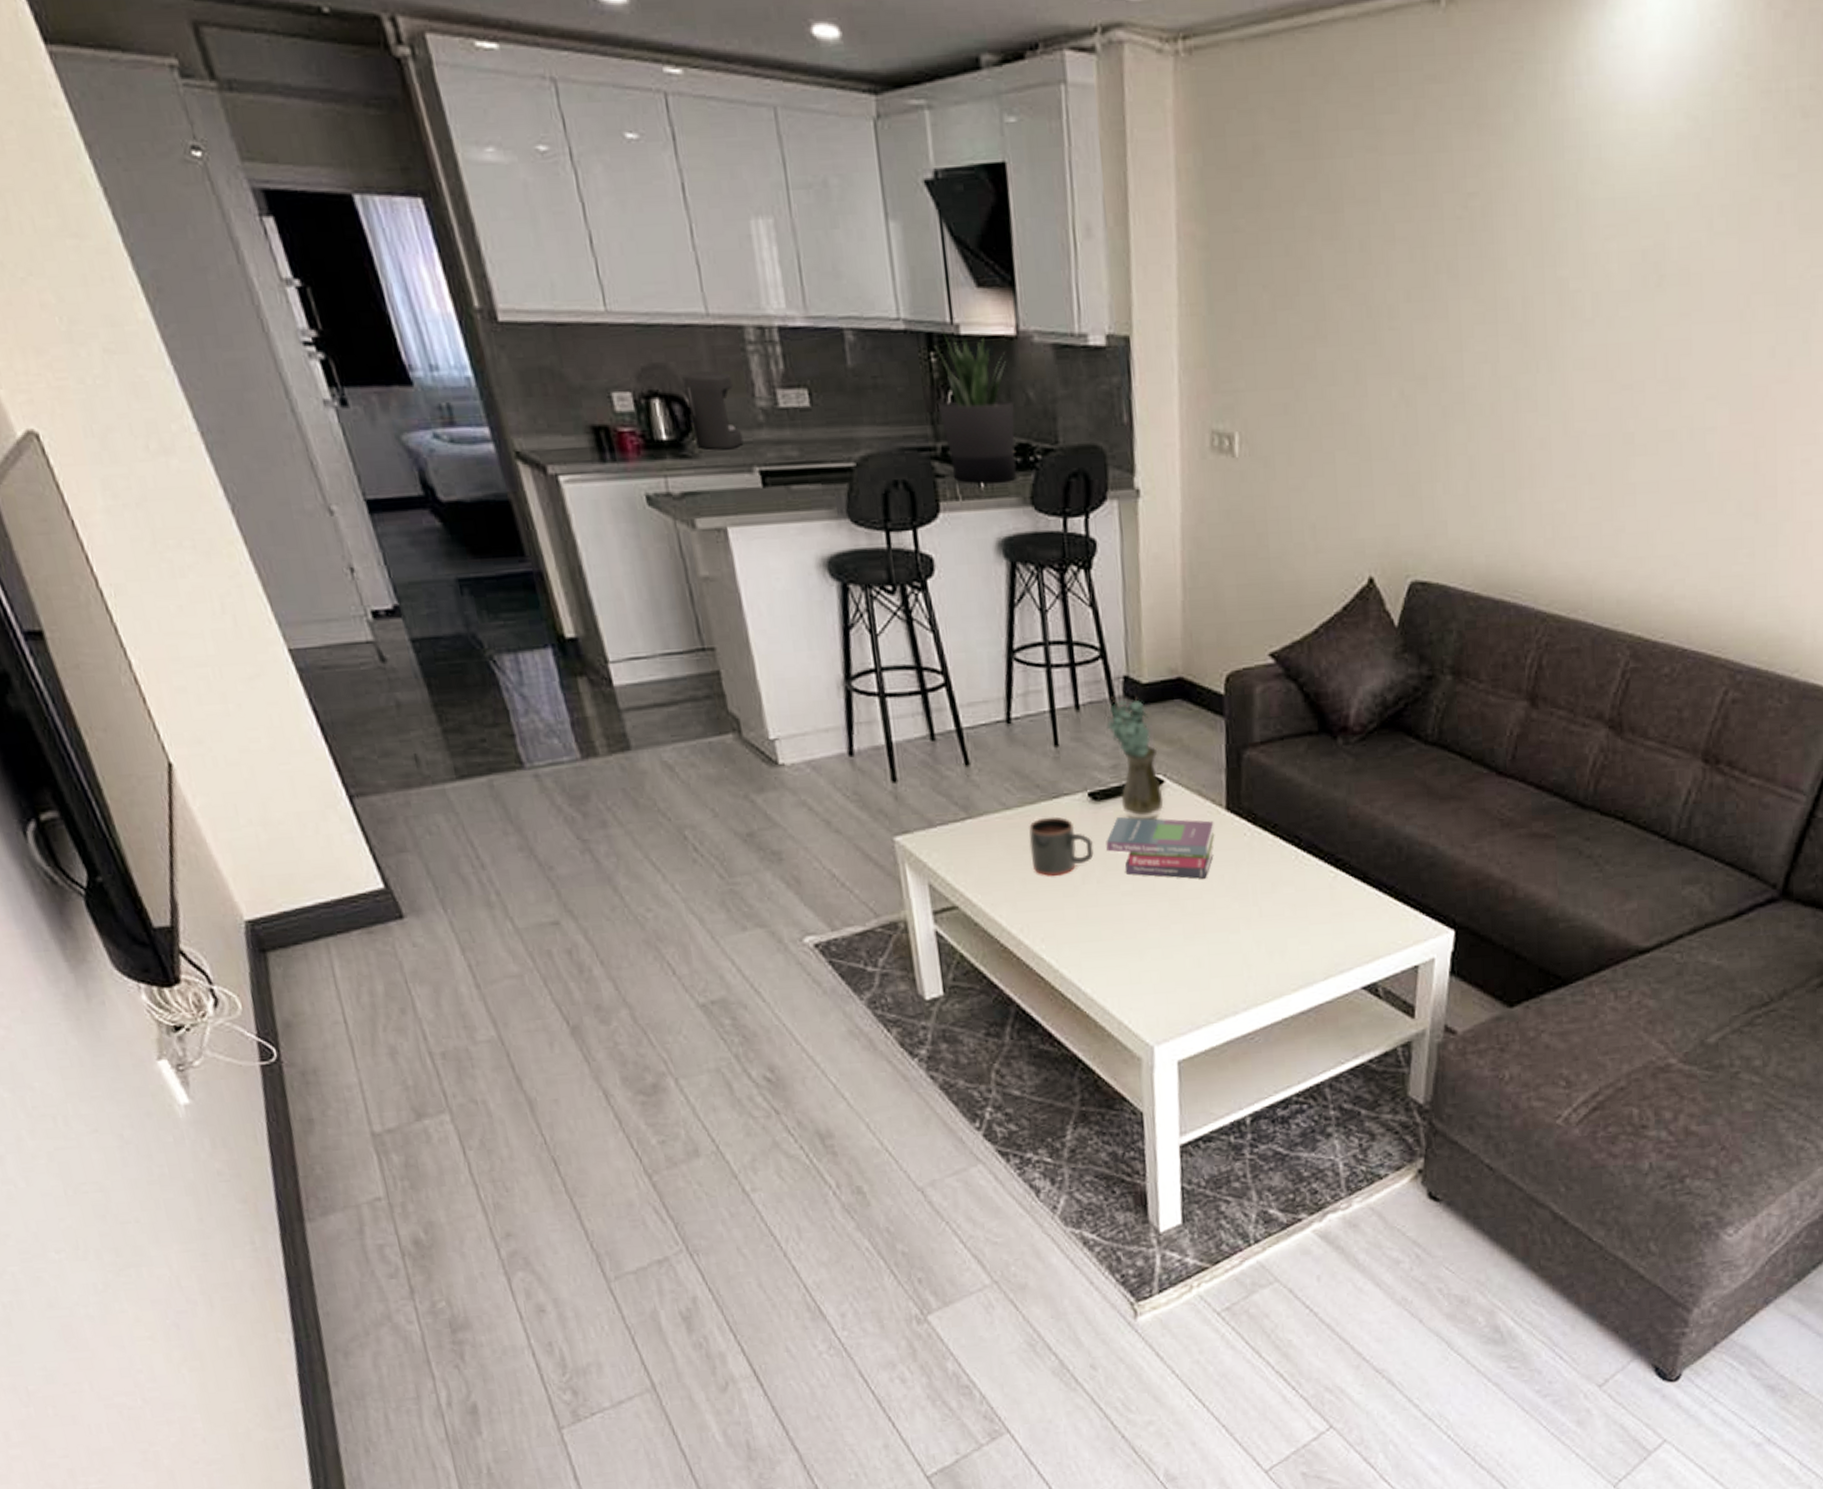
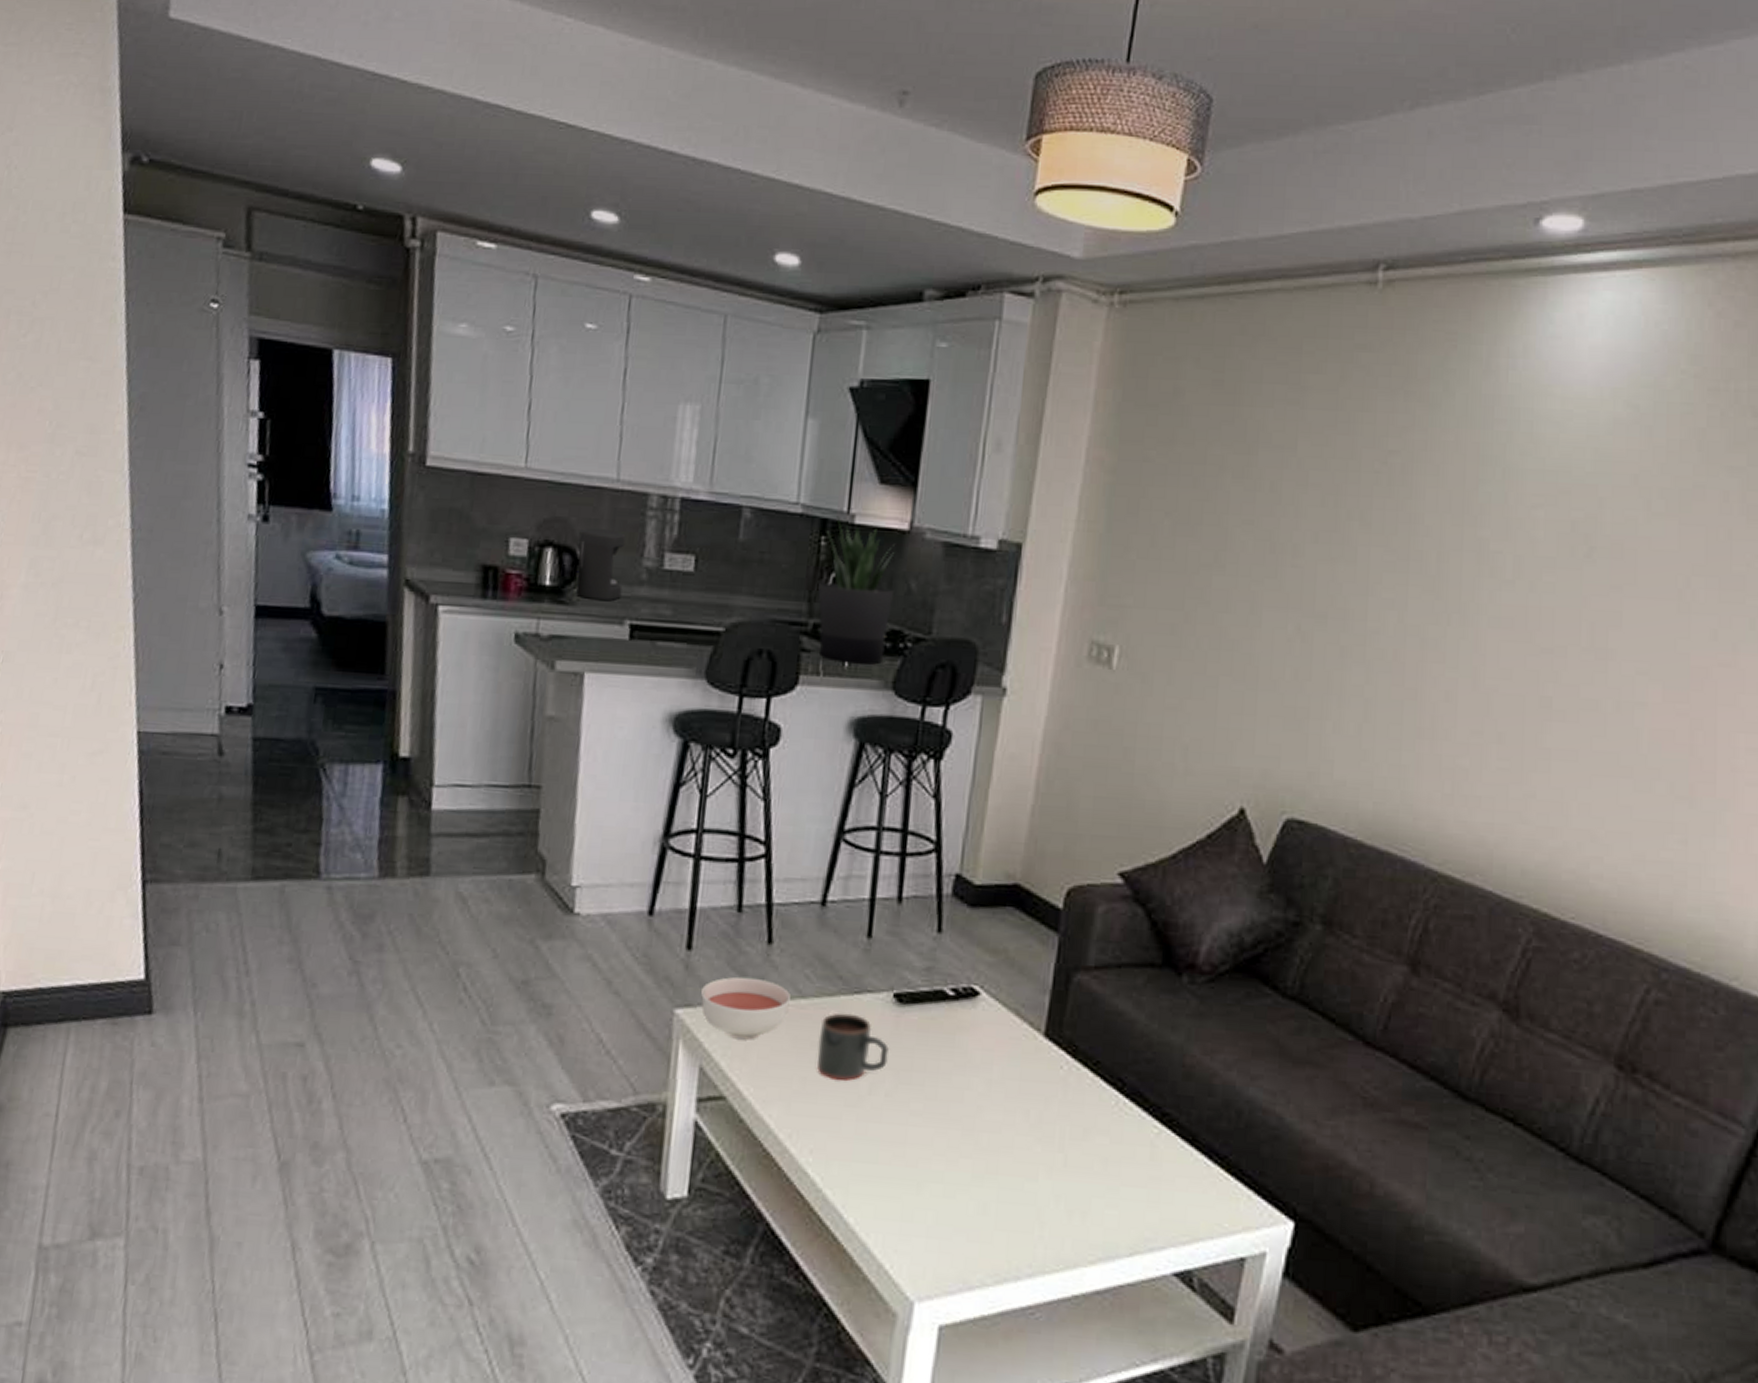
bowl: none [913,798,998,855] -> present [700,976,792,1040]
vase: present [1106,696,1164,820] -> none [927,893,979,1035]
books: present [1106,817,1215,879] -> none [902,1026,1028,1111]

